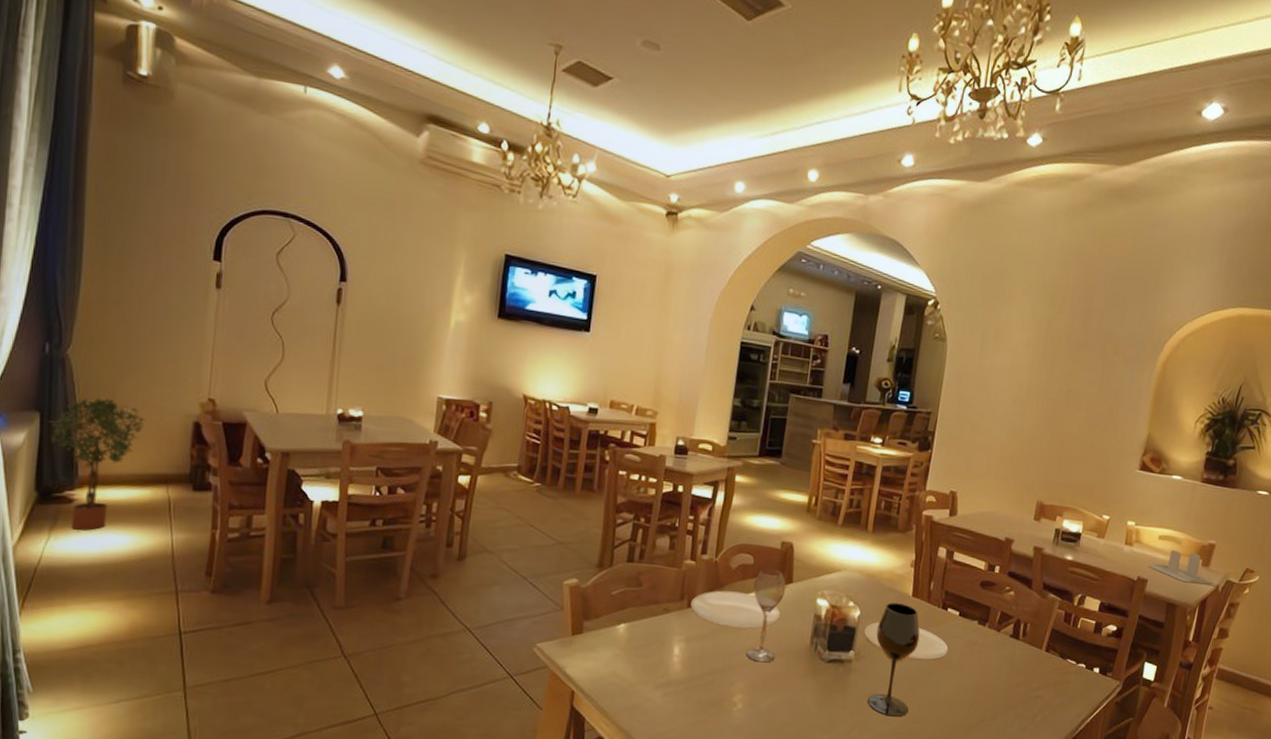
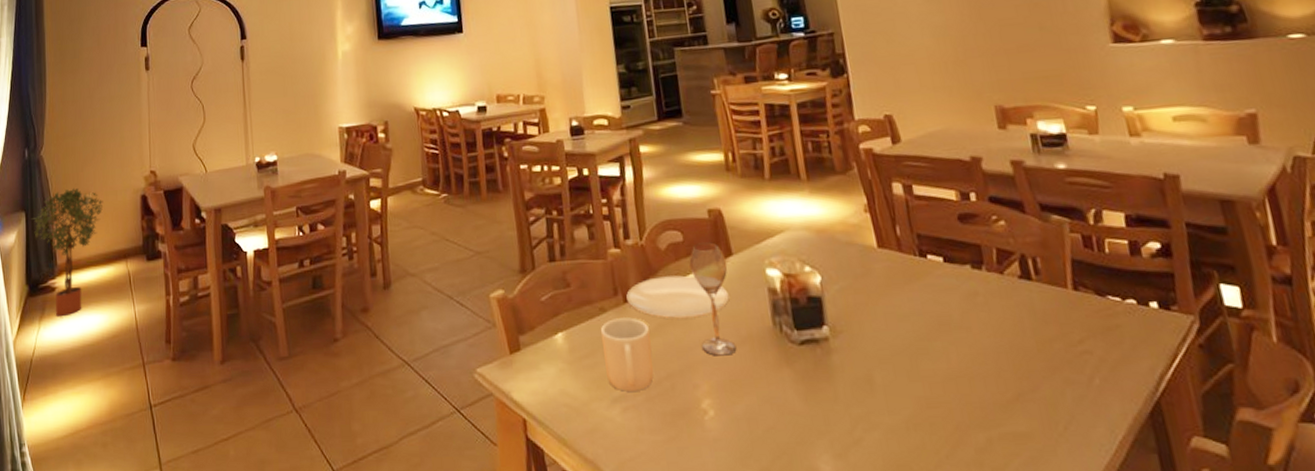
mug: none [657,619,705,681] -> present [600,317,654,392]
plate: present [864,622,949,661] -> none [832,285,945,326]
wineglass: present [868,602,920,717] -> none [846,258,919,404]
napkin holder: present [1147,550,1219,587] -> none [1171,129,1285,170]

